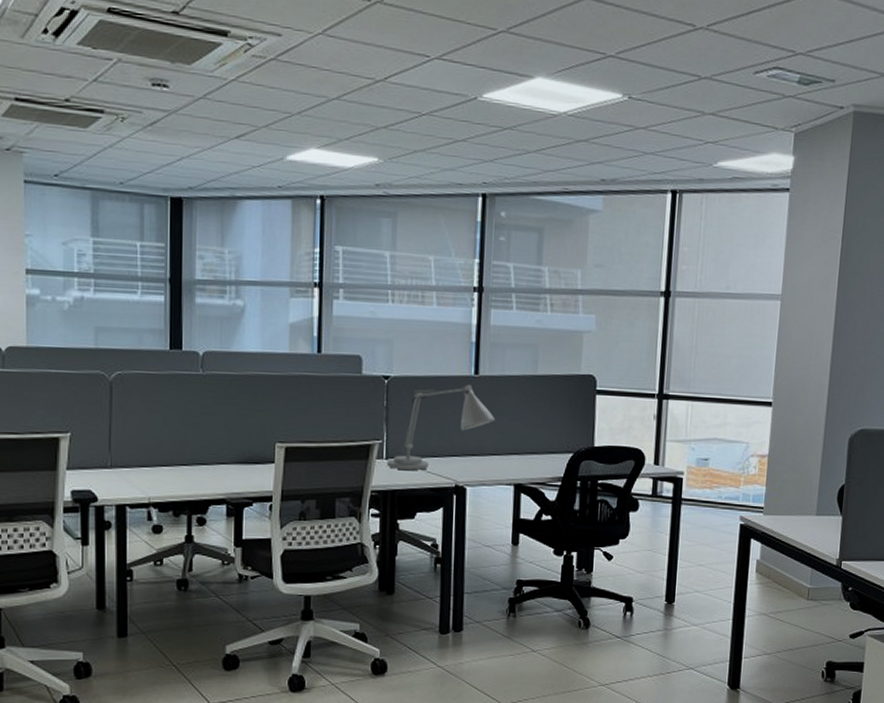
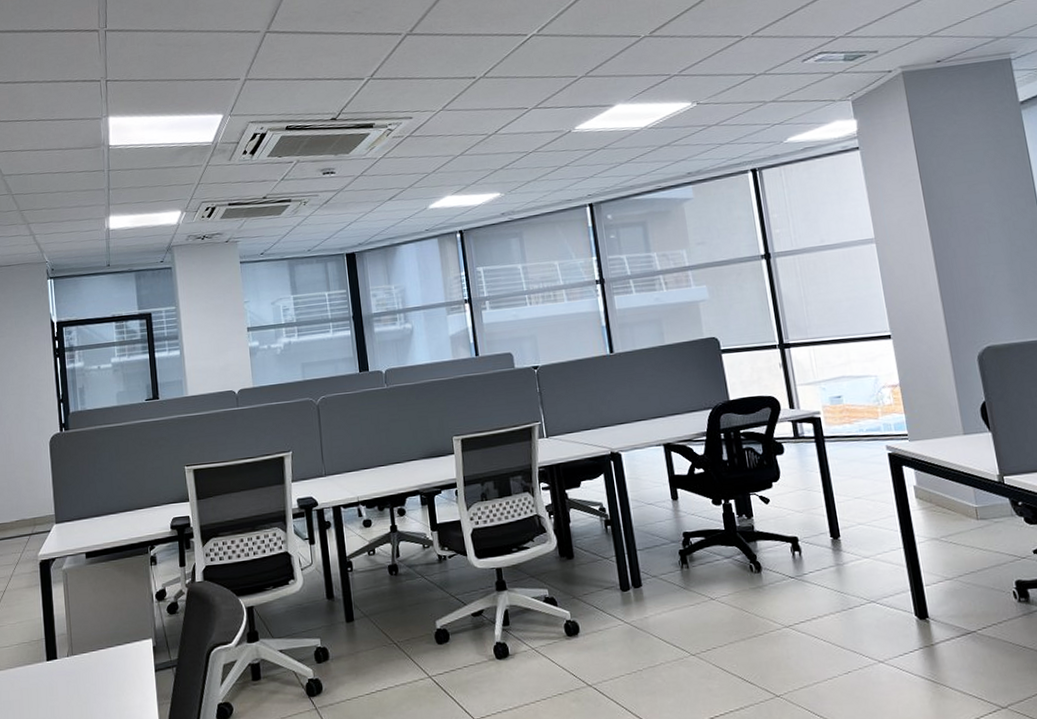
desk lamp: present [386,385,496,470] -> none [547,363,636,445]

